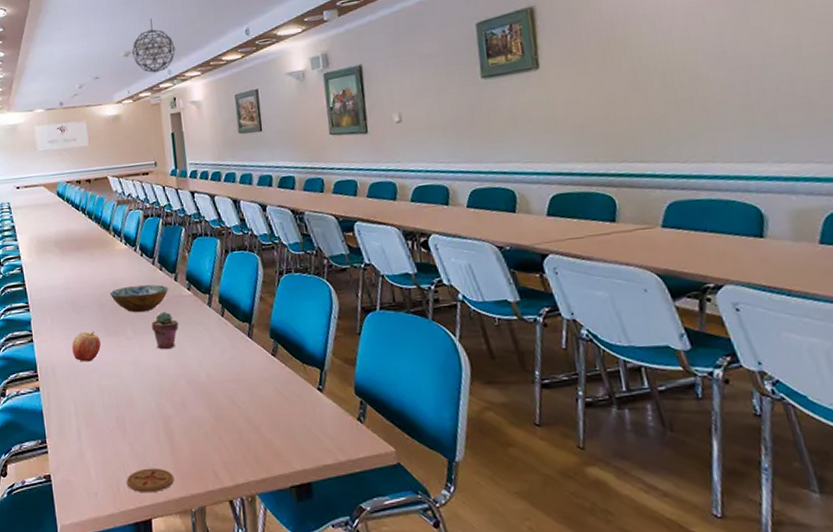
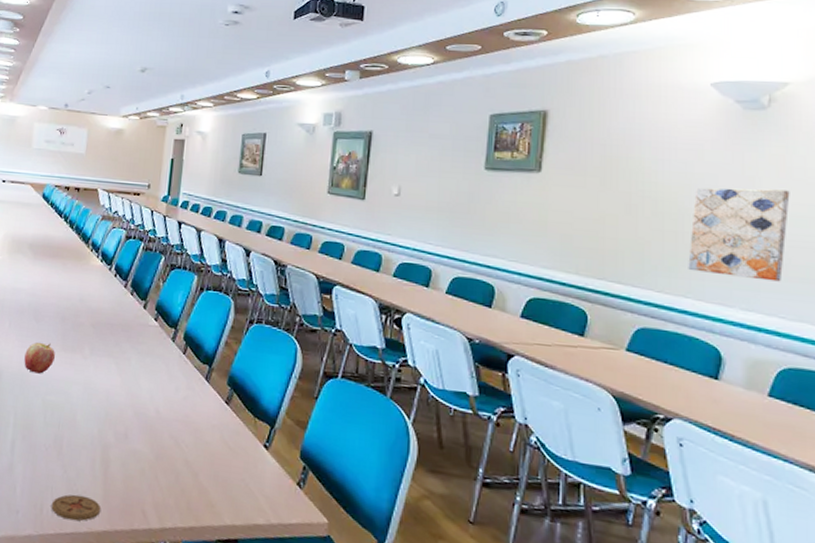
bowl: present [109,284,169,313] -> none [74,304,136,334]
pendant light: present [131,18,176,73] -> none [148,40,193,95]
potted succulent: present [152,311,179,349] -> none [111,336,138,376]
wall art: none [702,33,811,135] -> present [688,187,790,282]

